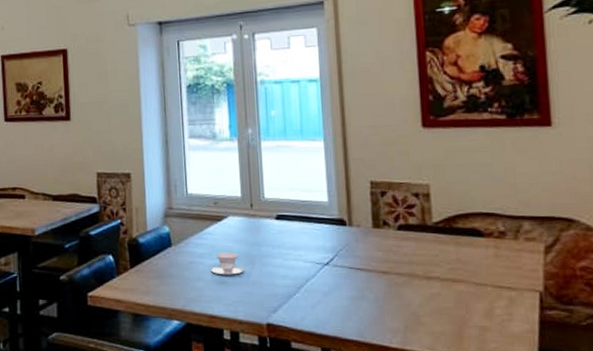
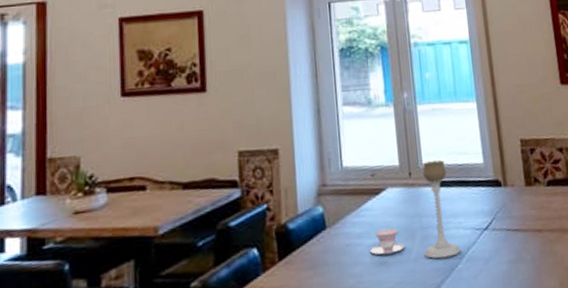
candle holder: none [263,195,301,286] -> present [422,160,462,259]

